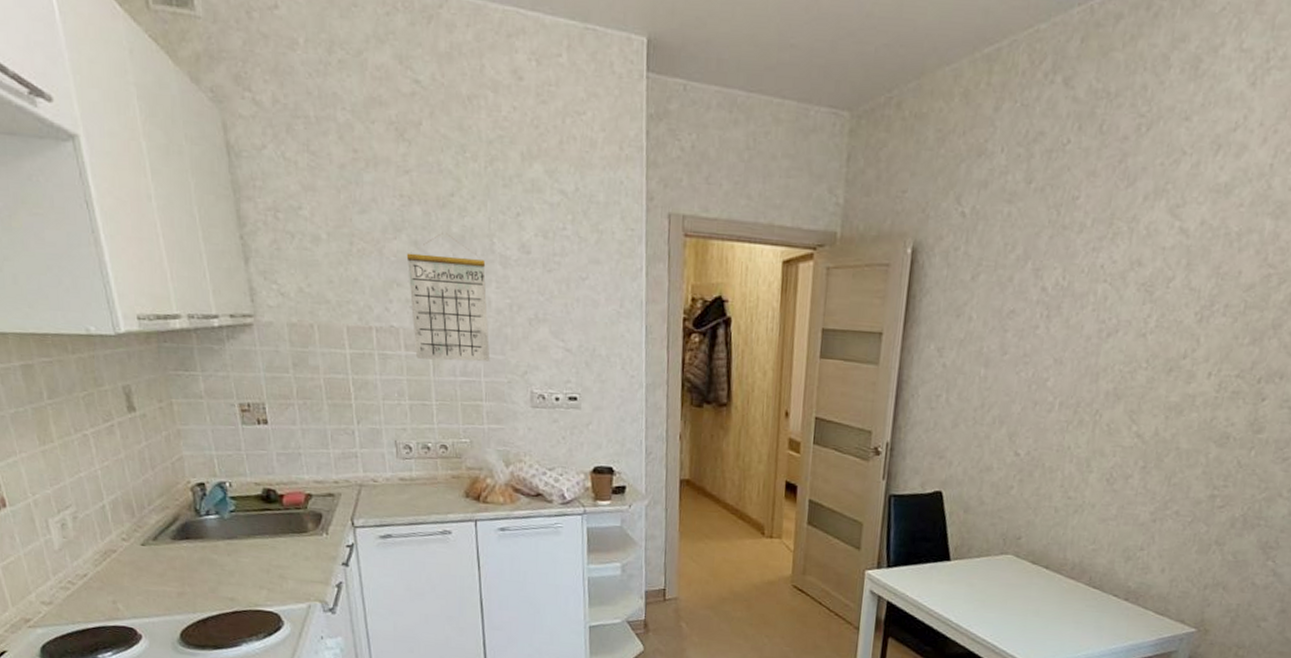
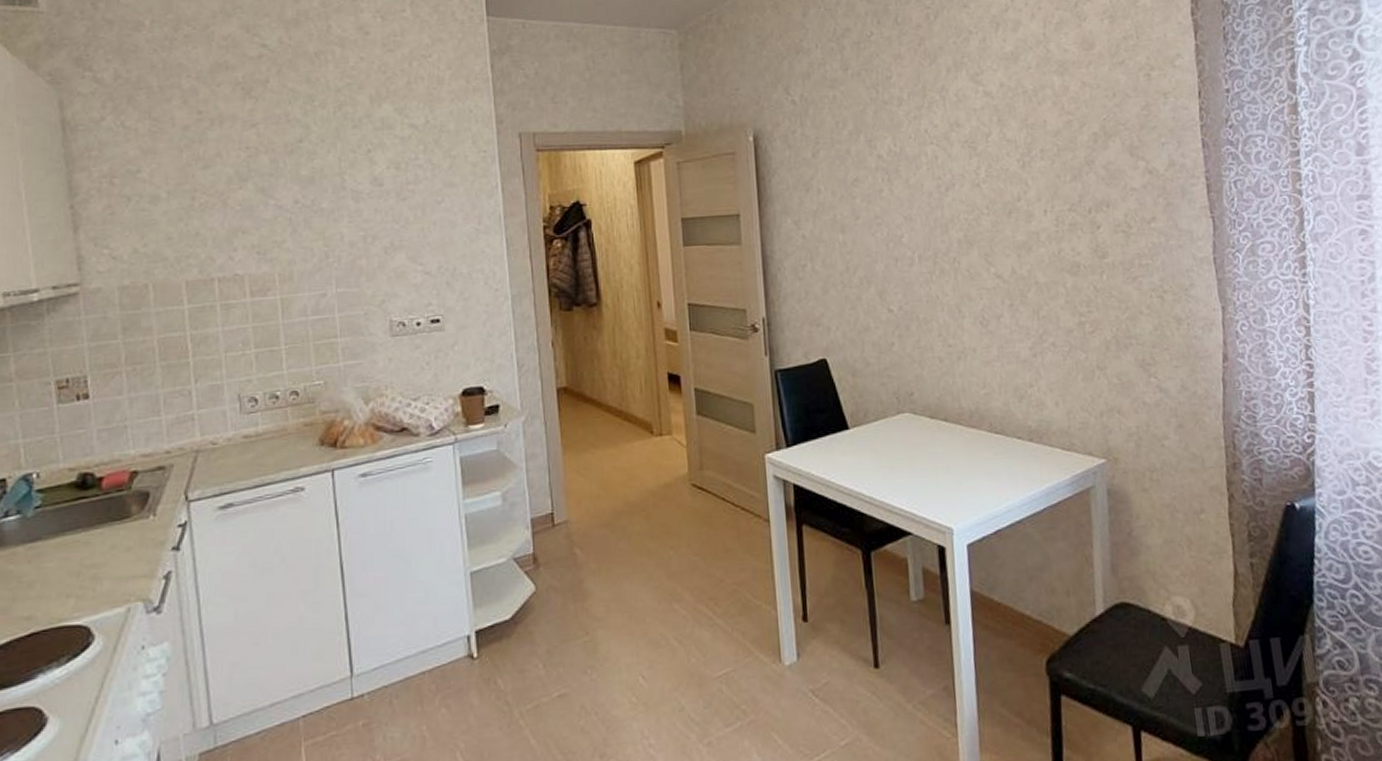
calendar: present [406,233,490,362] -> none [252,177,345,305]

